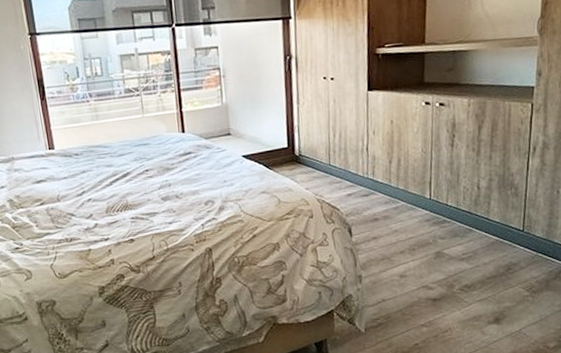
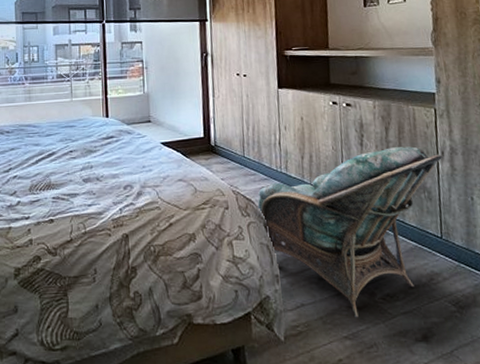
armchair: none [342,144,533,308] -> present [257,146,442,318]

